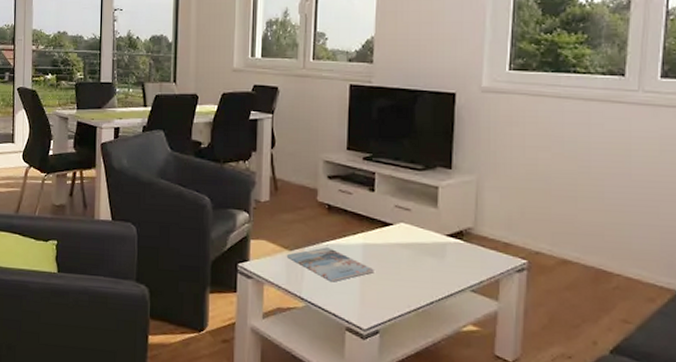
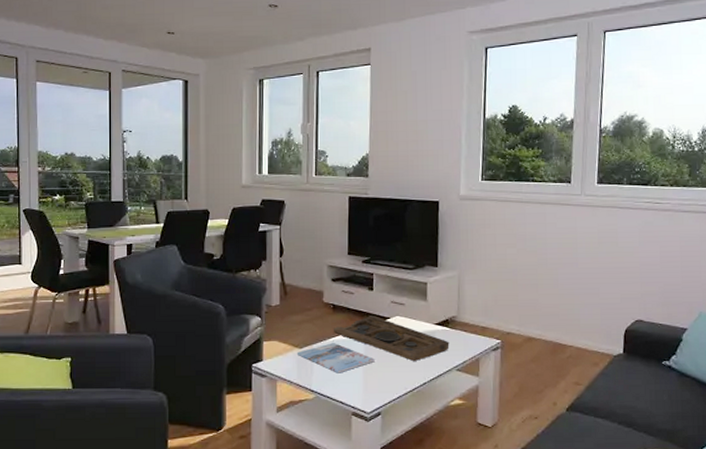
decorative tray: none [327,220,463,276] -> present [333,315,450,361]

